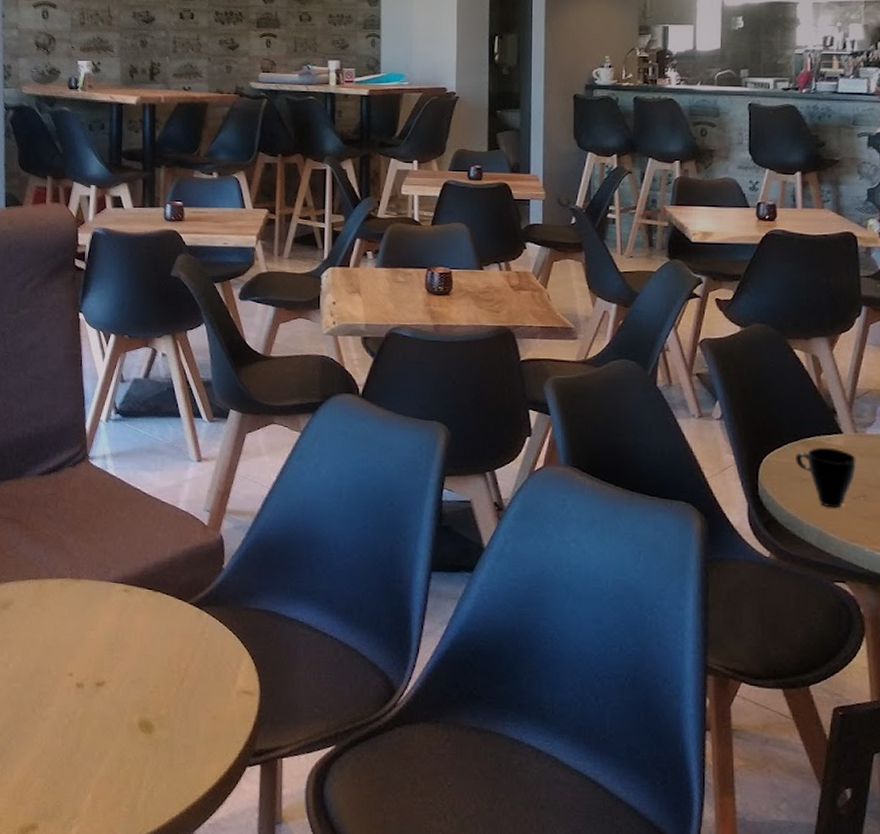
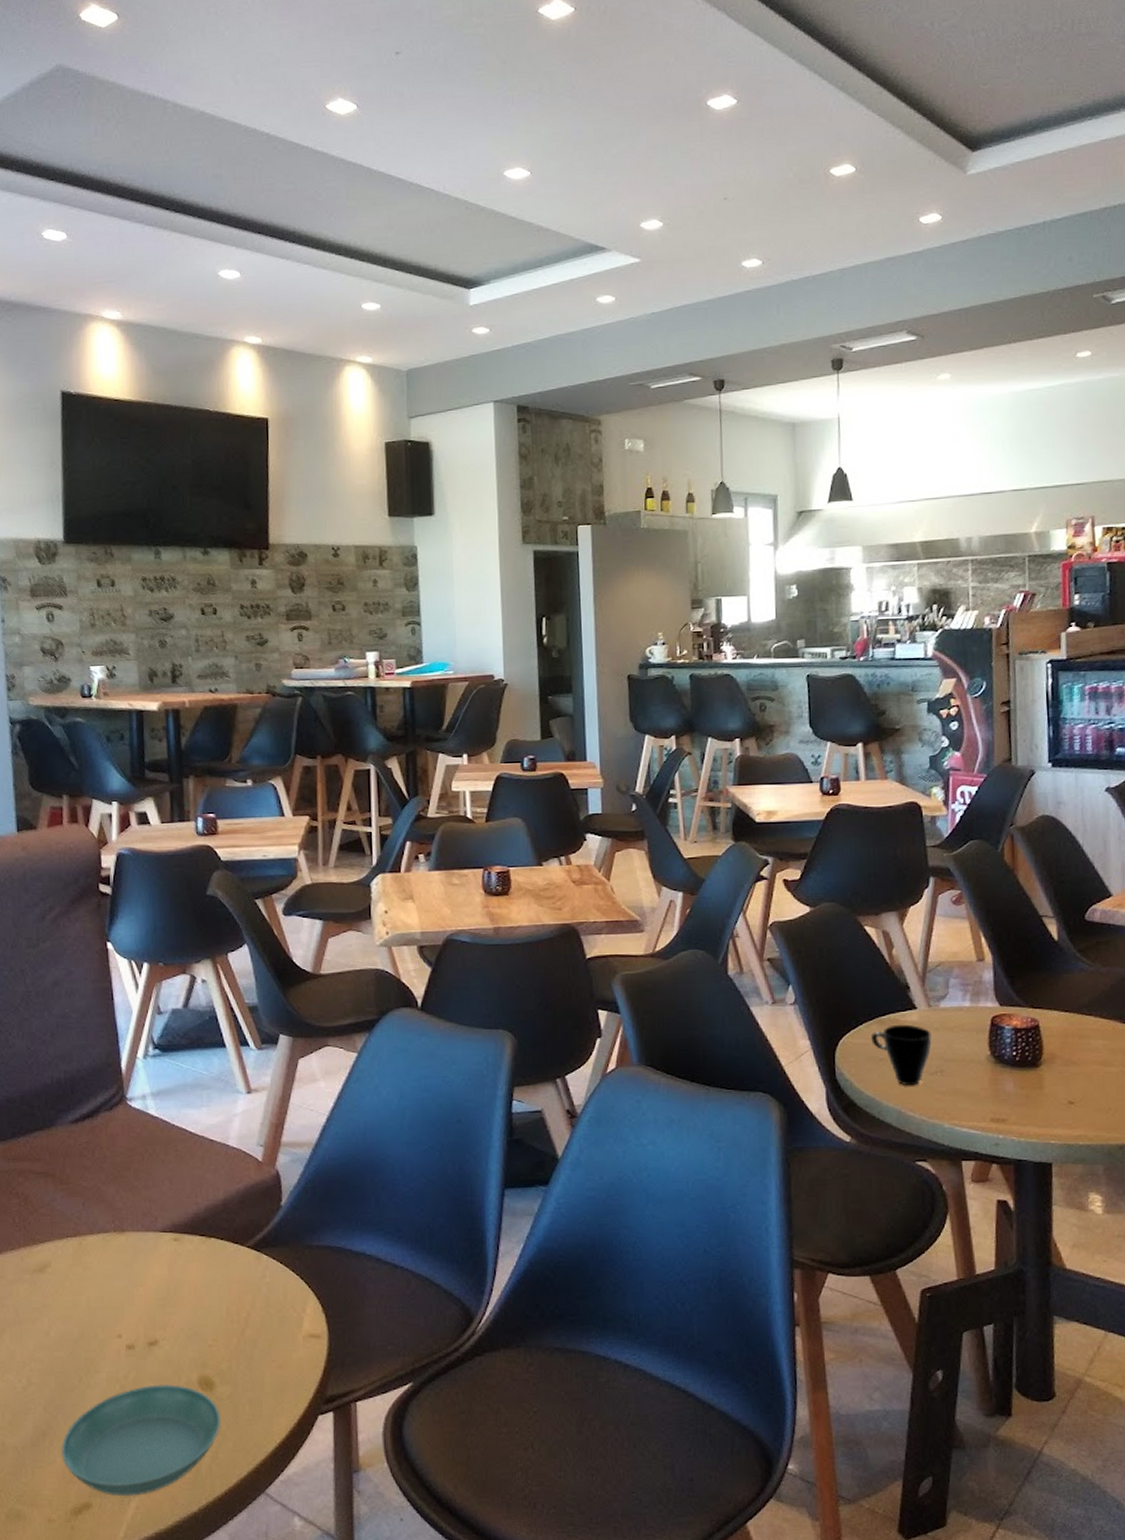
saucer: none [13,722,158,823] -> present [61,1385,221,1496]

